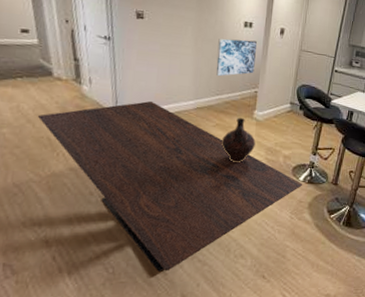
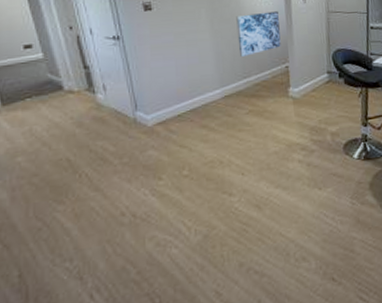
dining table: present [37,100,303,272] -> none [52,97,359,293]
ceramic jug: present [222,118,256,162] -> none [258,99,297,151]

